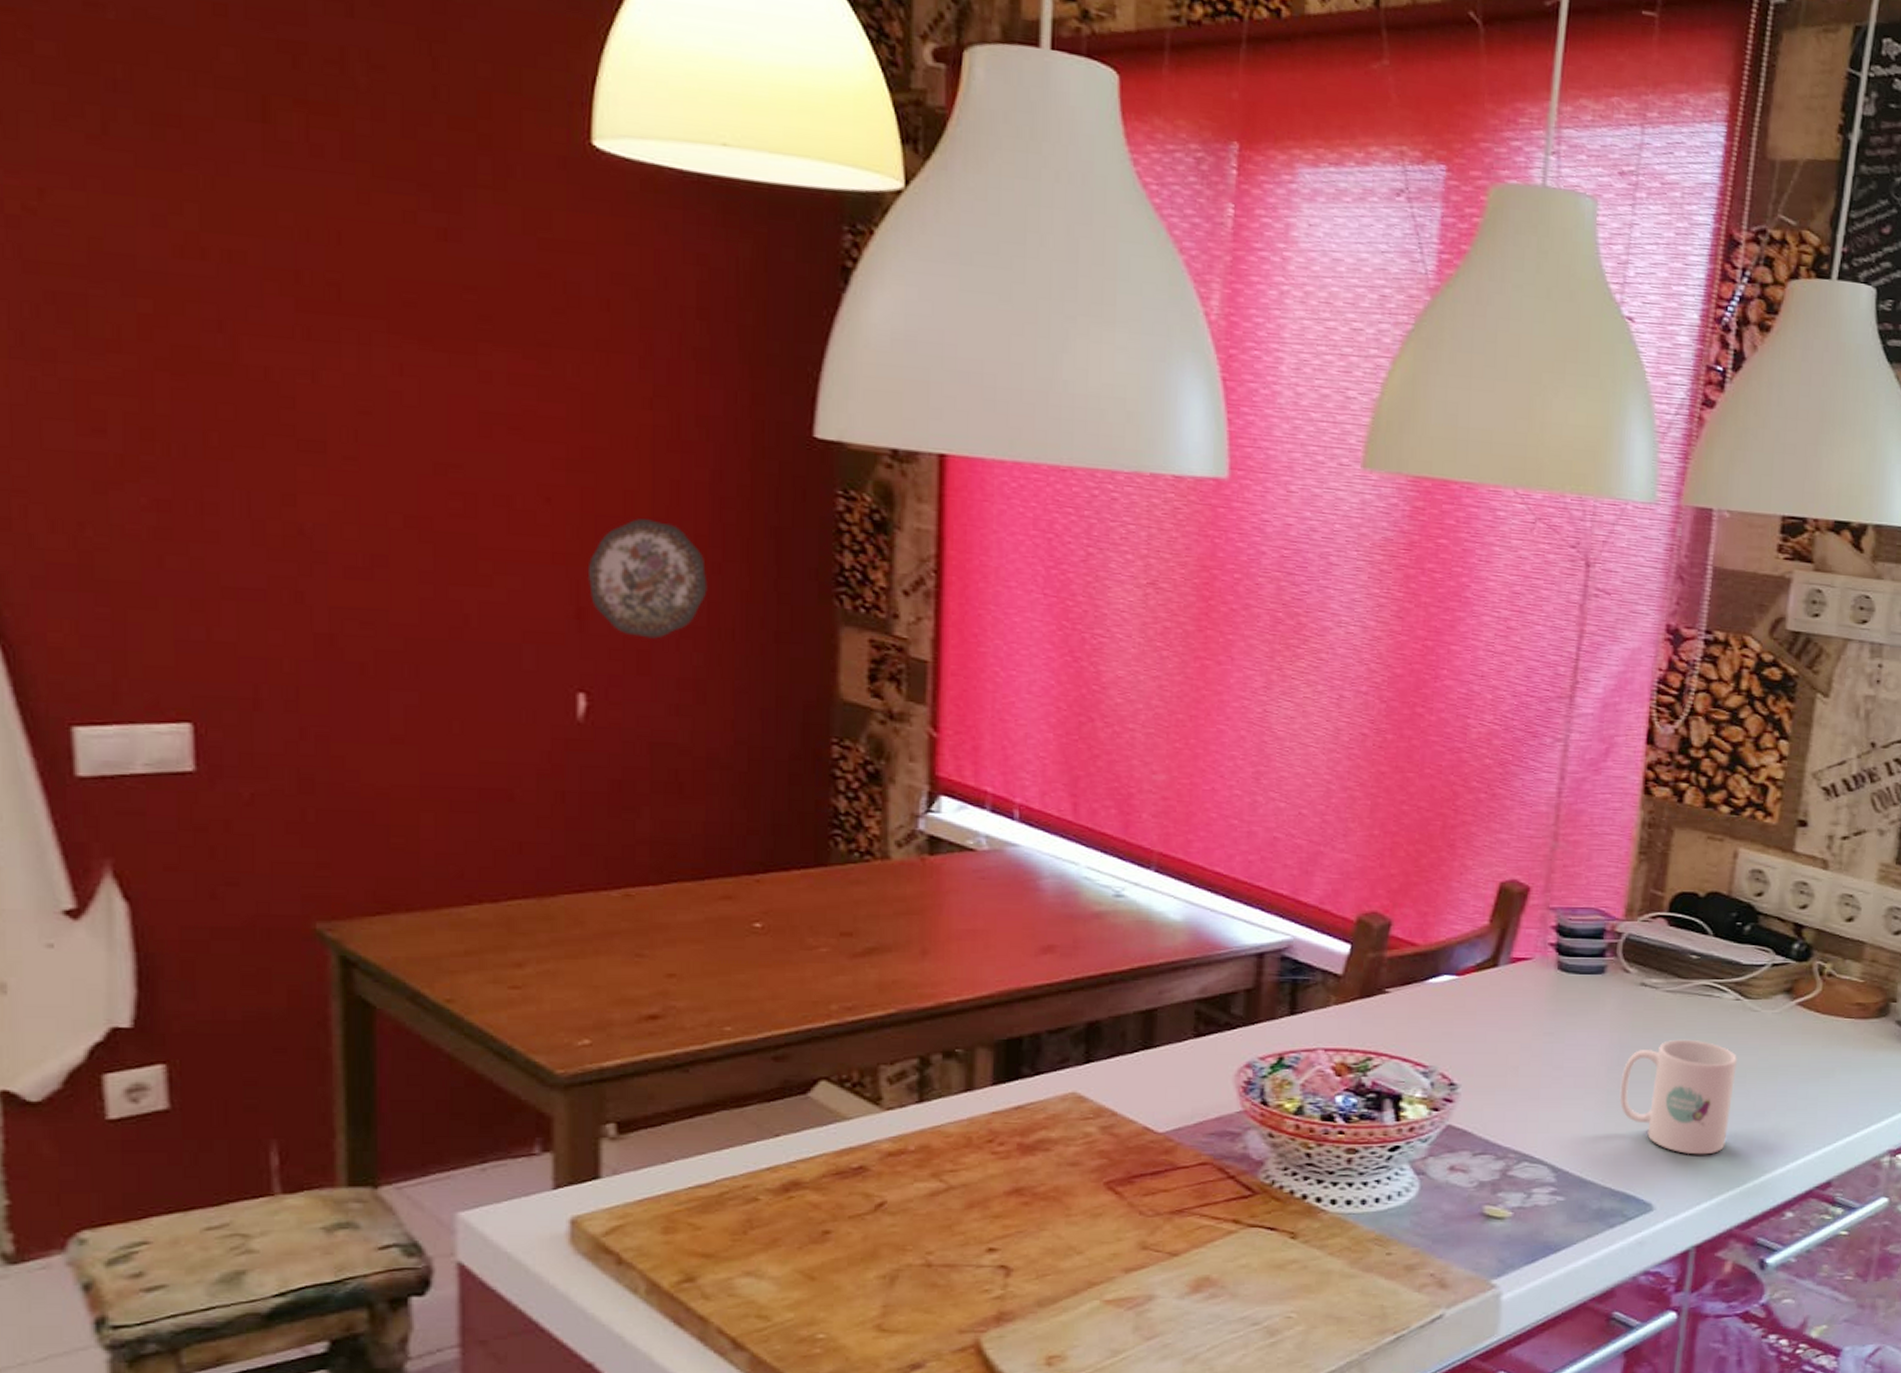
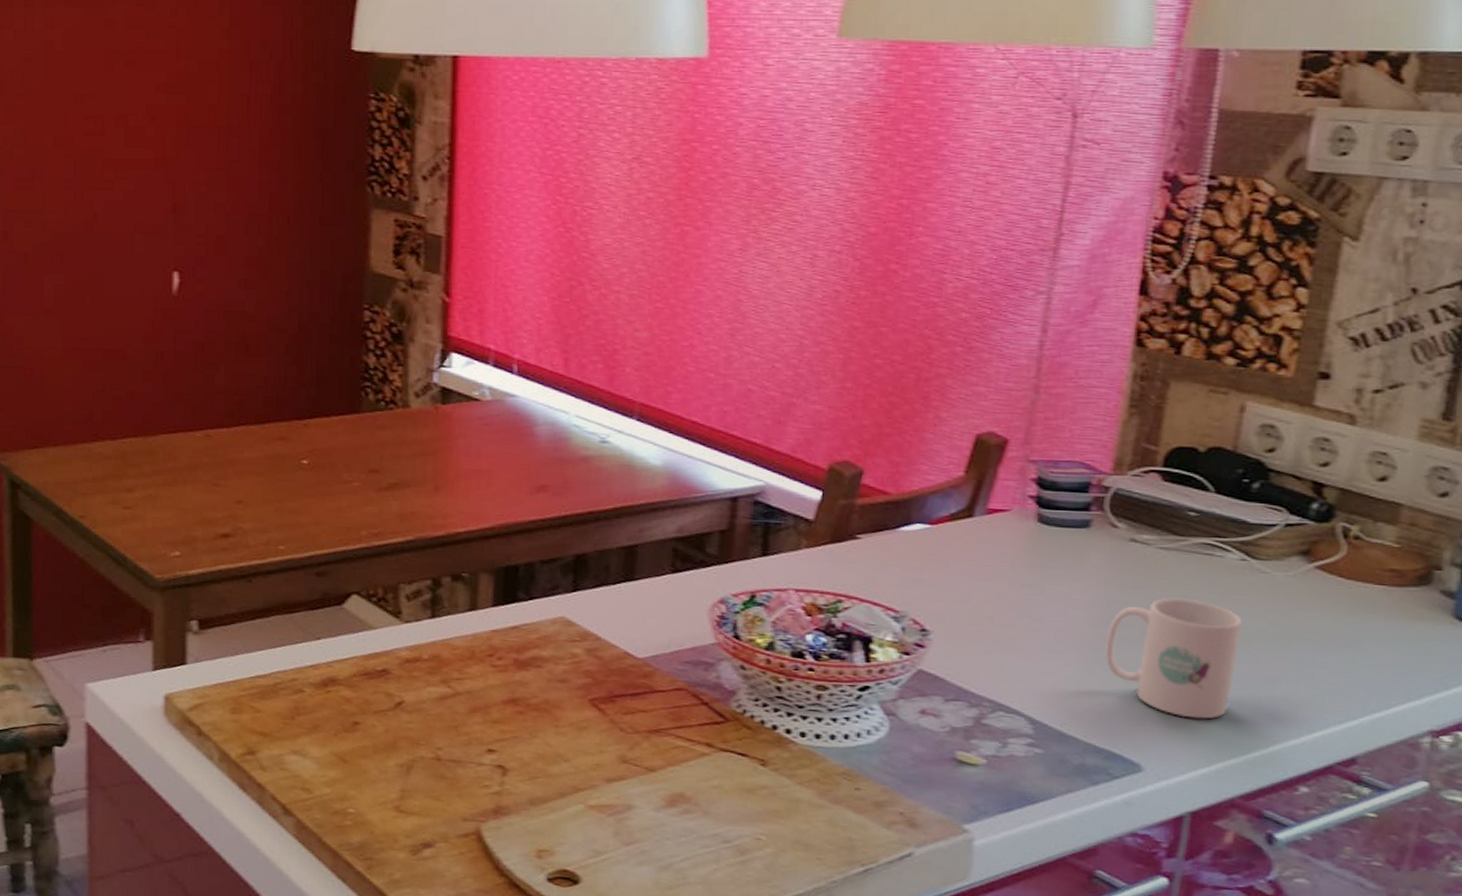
decorative plate: present [587,518,708,639] -> none [181,128,269,226]

